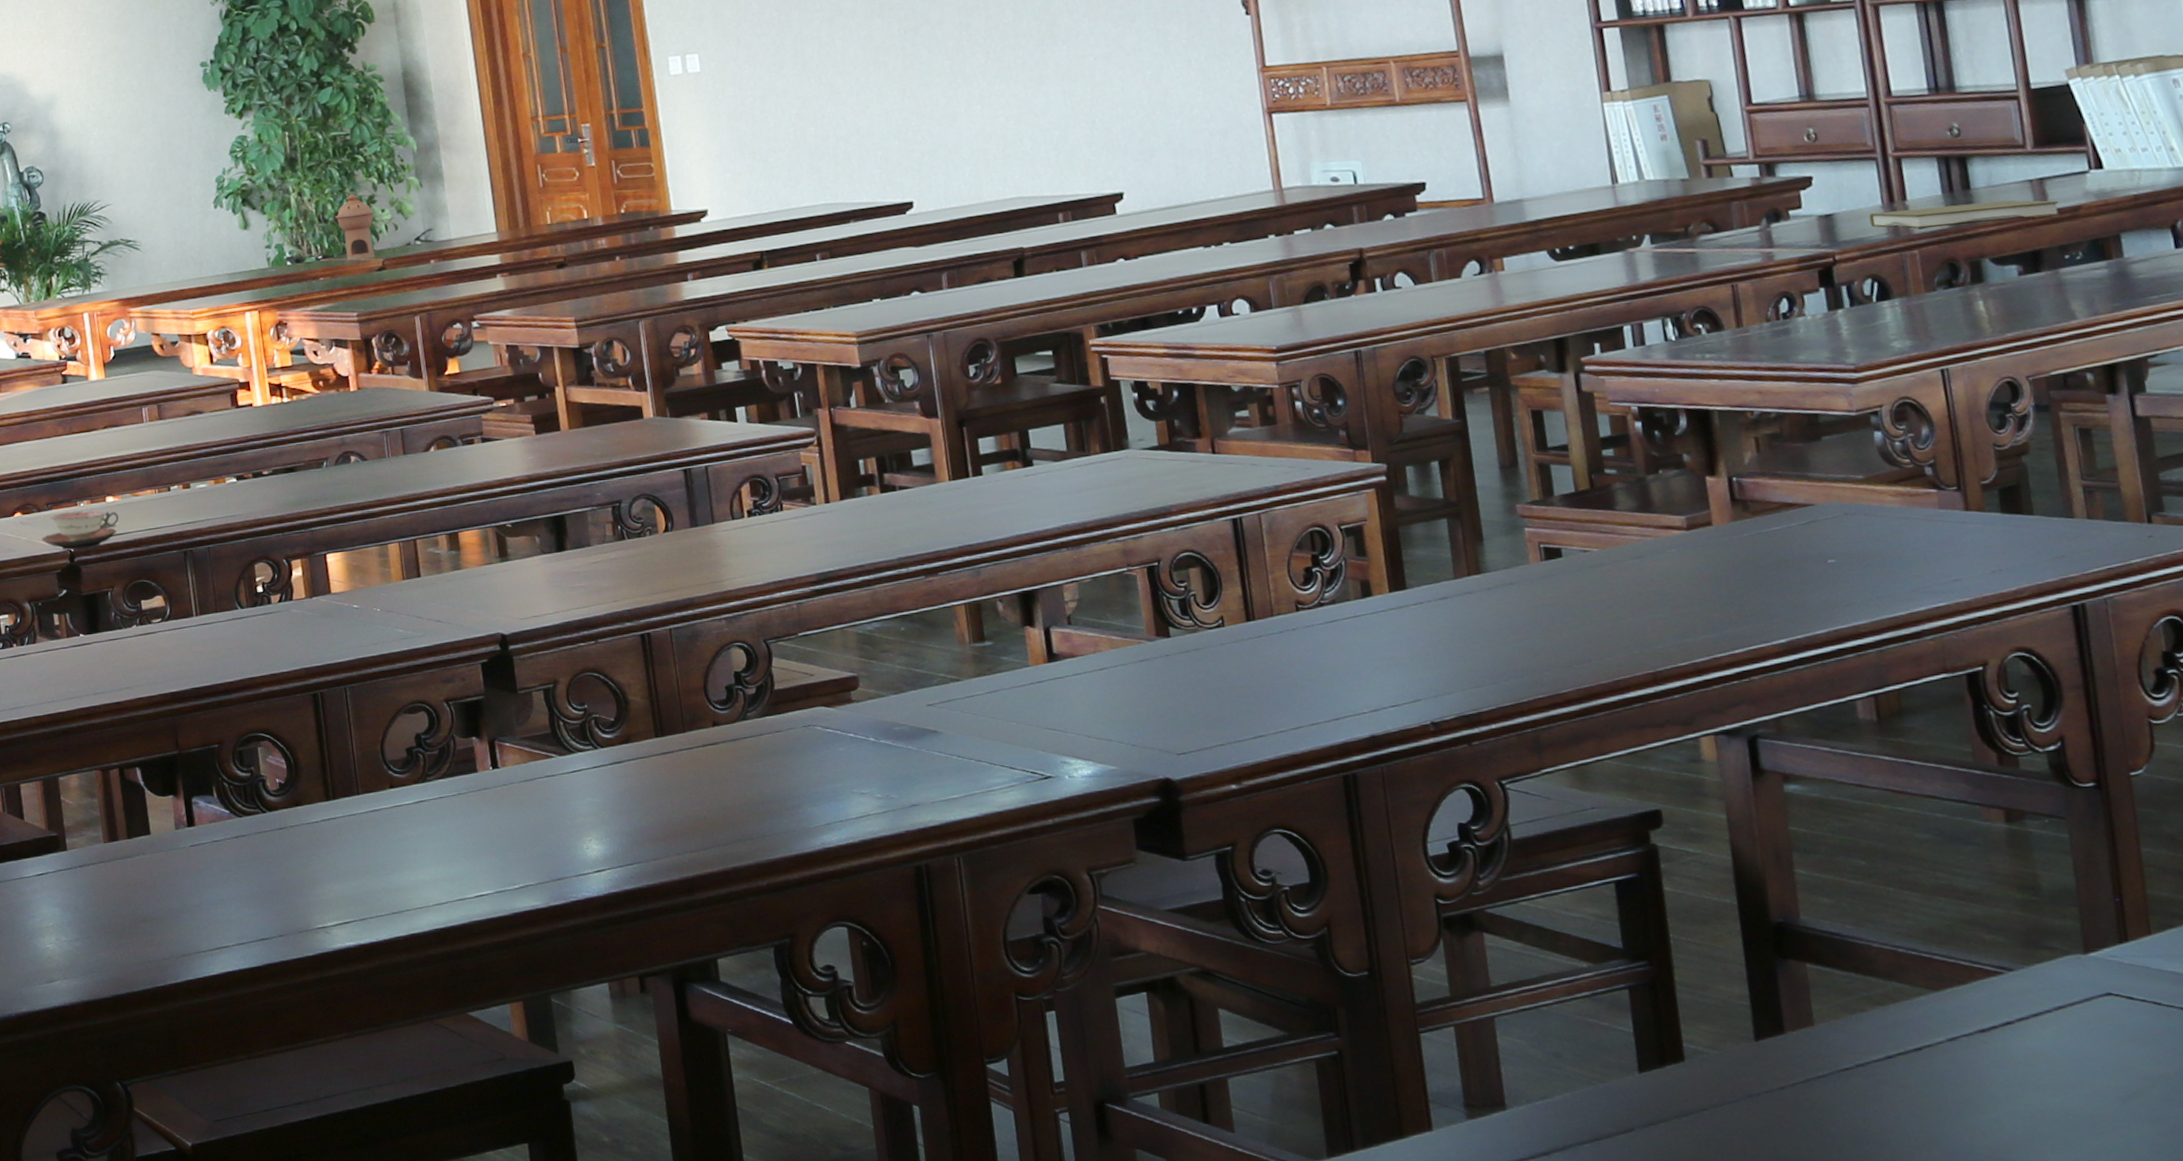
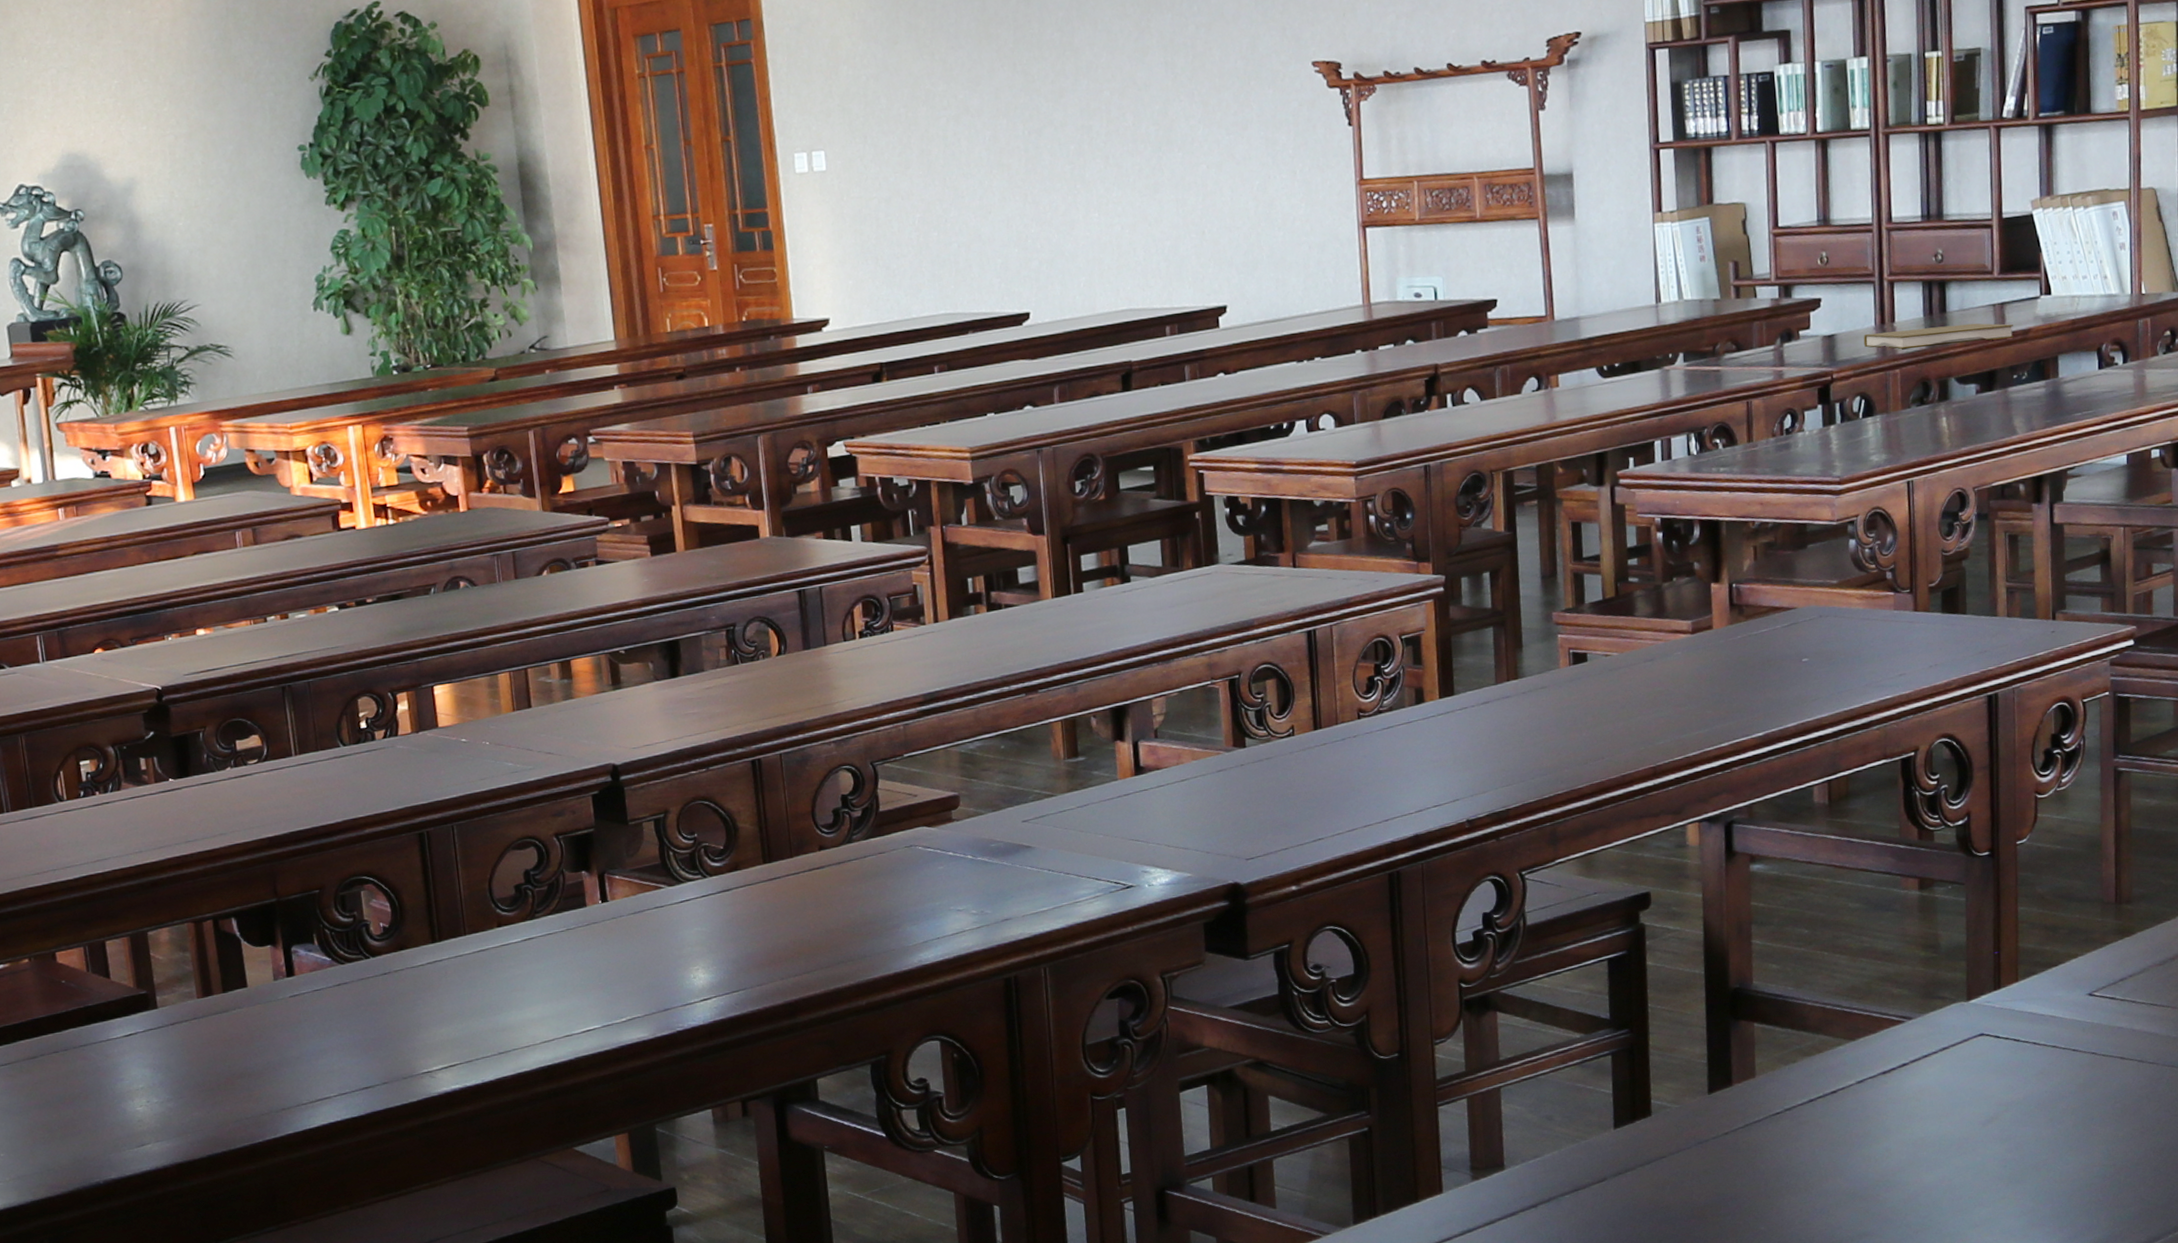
teacup: present [42,510,120,551] -> none [125,645,212,689]
incense burner: present [335,193,375,260] -> none [445,296,487,369]

